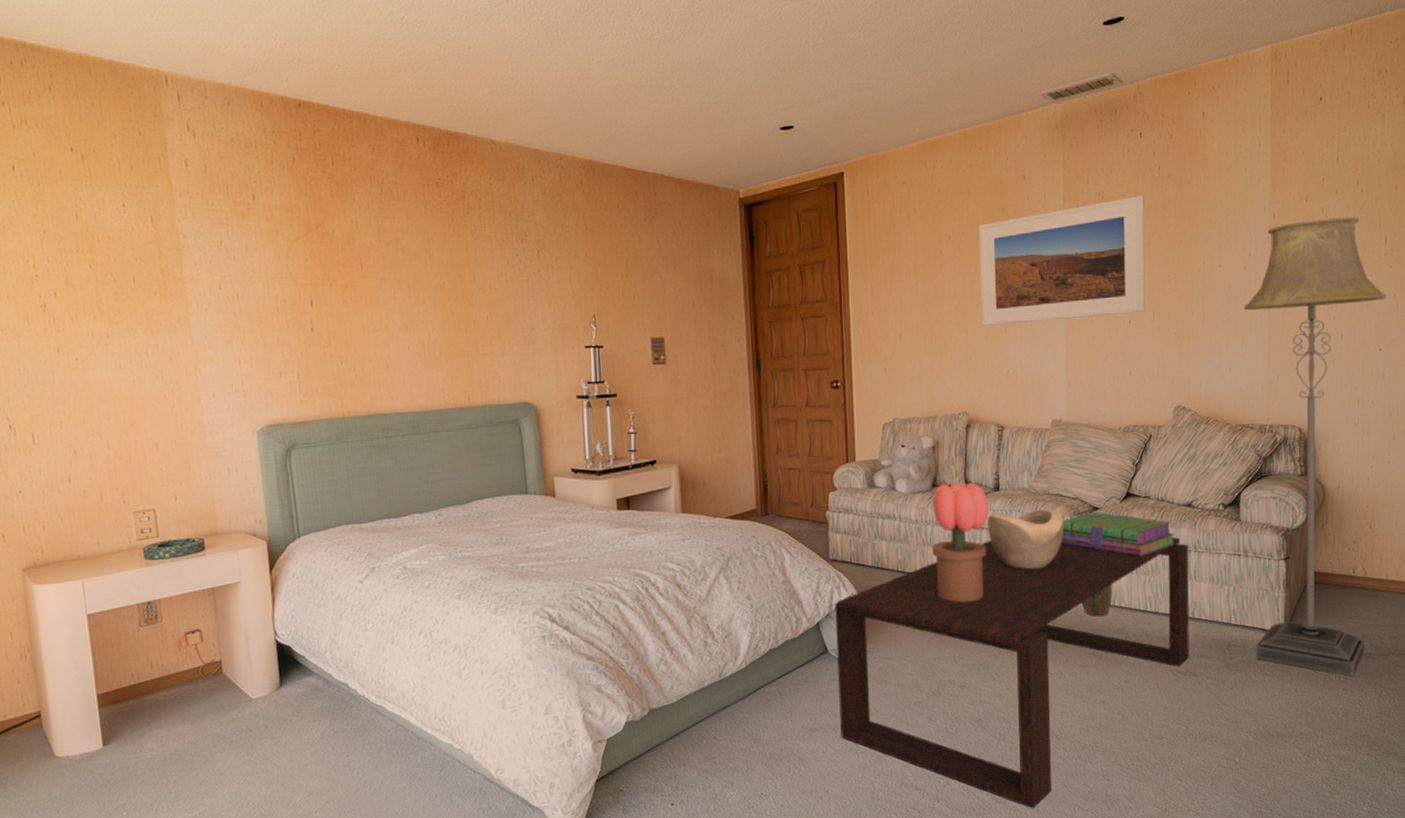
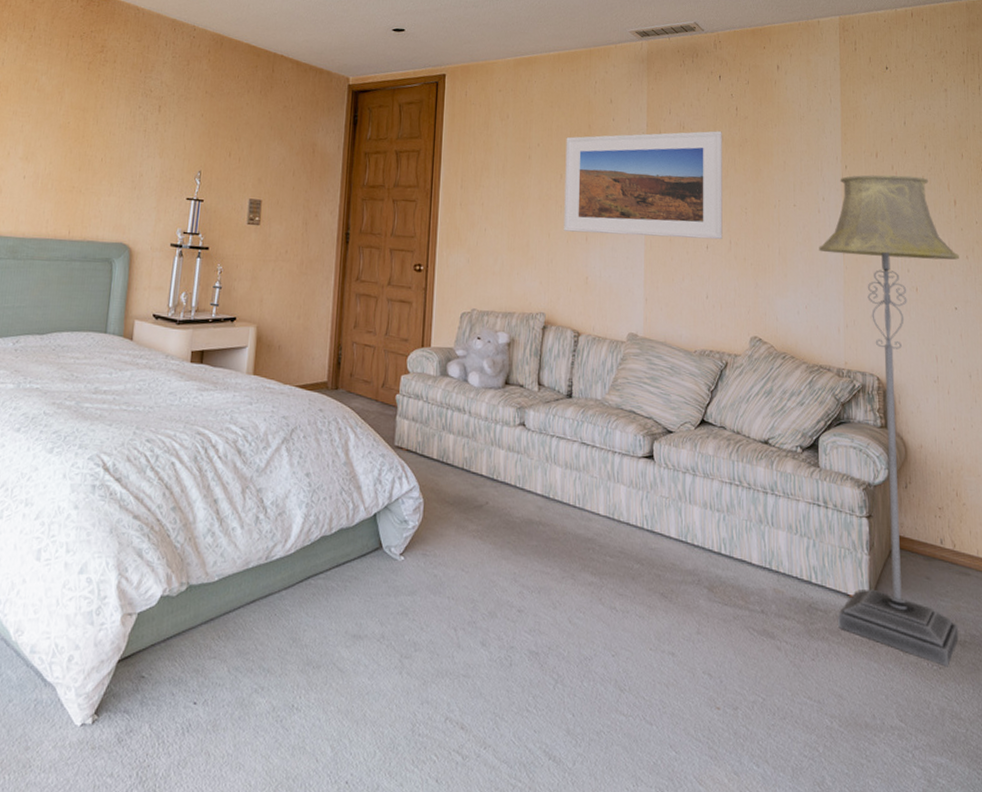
coffee table: present [835,537,1189,809] -> none [386,449,767,775]
potted flower: present [932,481,989,603] -> none [500,382,560,515]
decorative bowl: present [987,508,1065,570] -> none [558,421,637,489]
stack of books: present [1061,511,1175,556] -> none [633,435,751,491]
plant pot: present [1081,585,1113,617] -> none [651,518,685,553]

